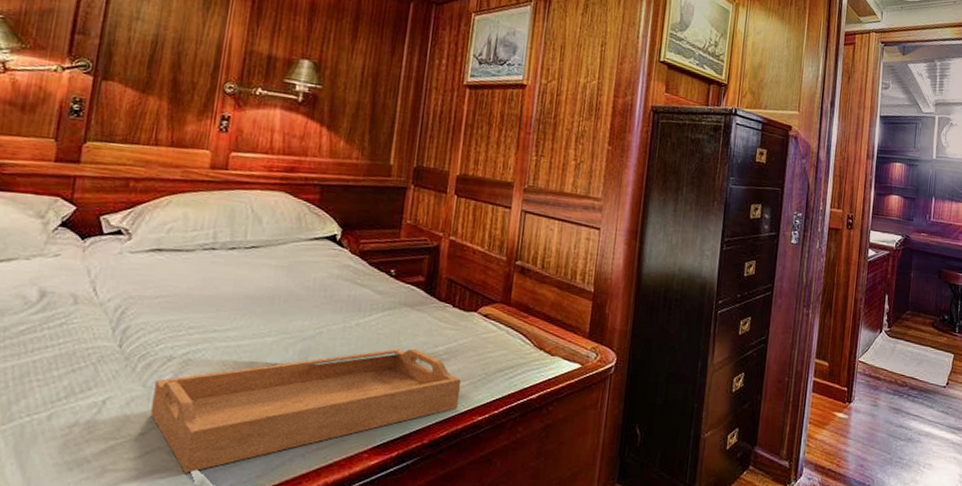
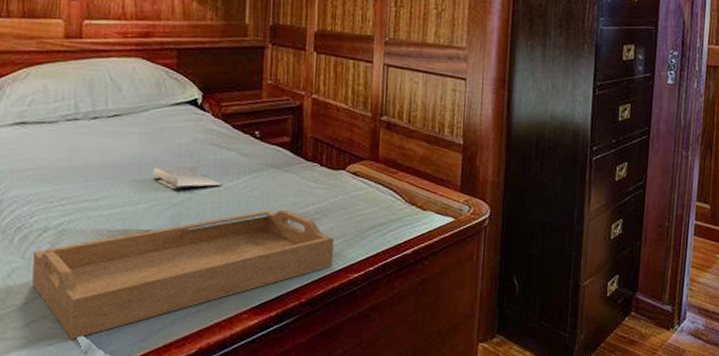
book: none [285,300,353,326] -> present [153,166,222,191]

